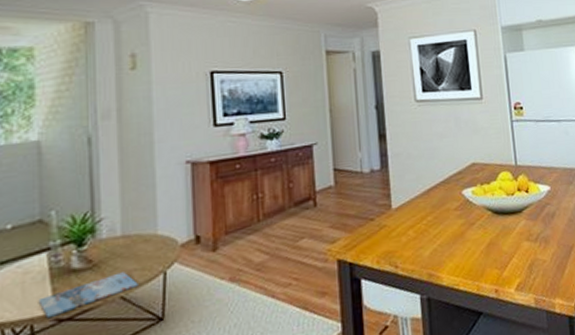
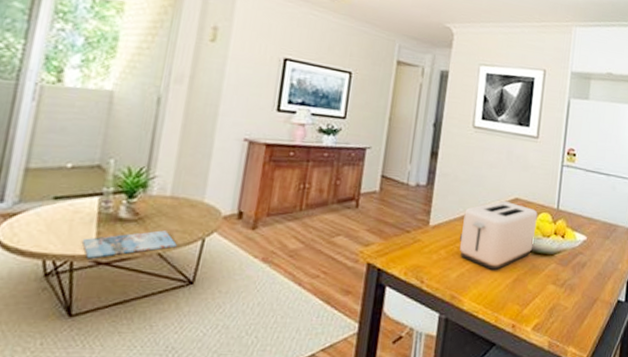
toaster: none [424,168,500,240] -> present [459,201,538,270]

